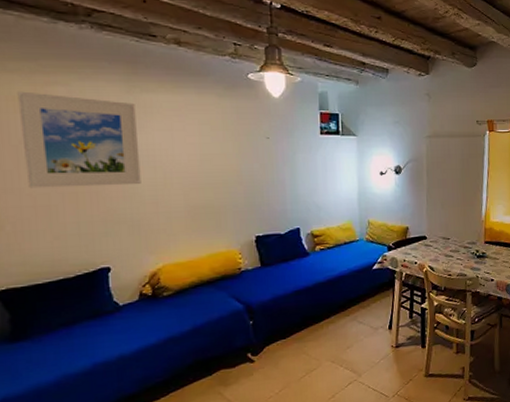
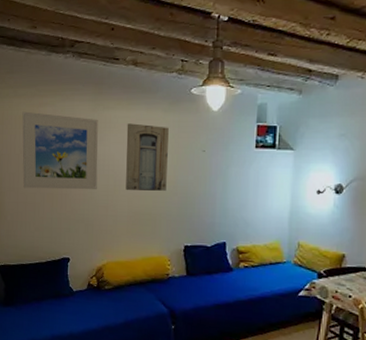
wall art: none [174,109,230,182] -> present [126,123,169,191]

